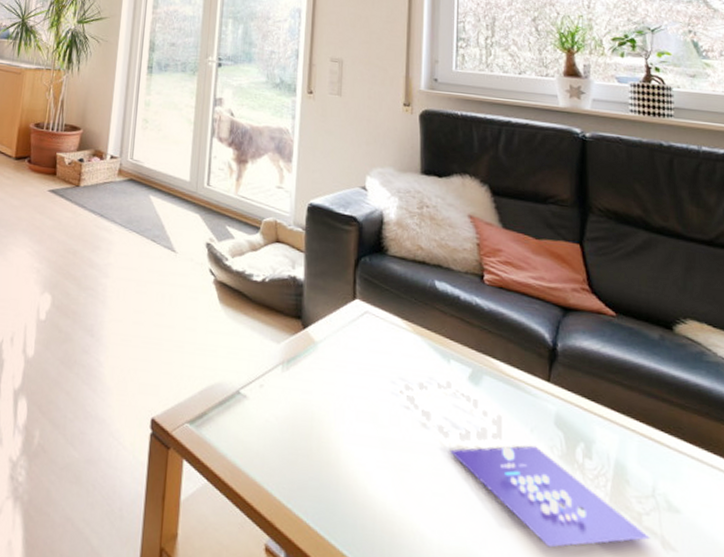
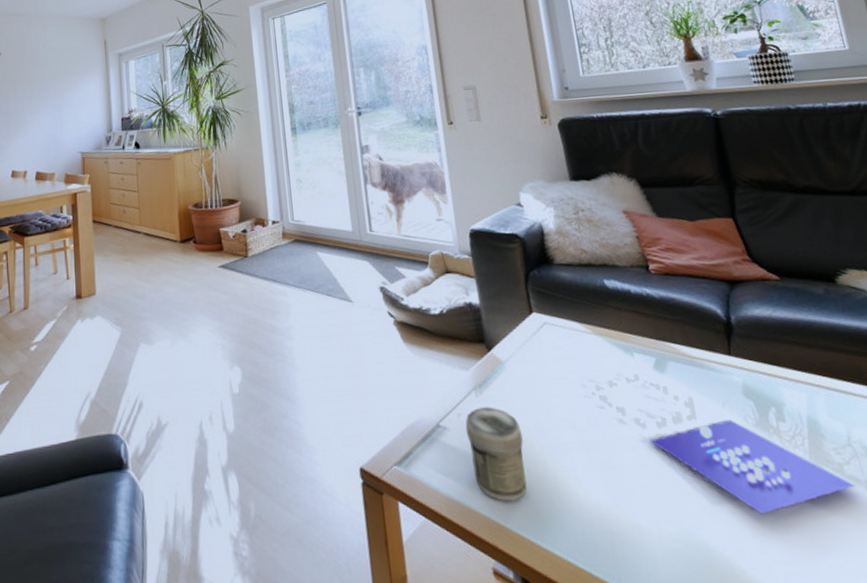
jar: none [265,382,321,483] -> present [465,407,527,502]

